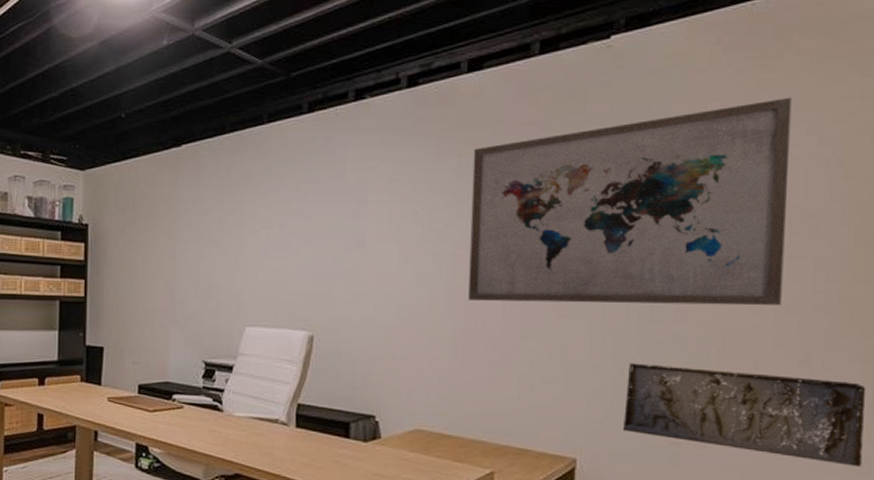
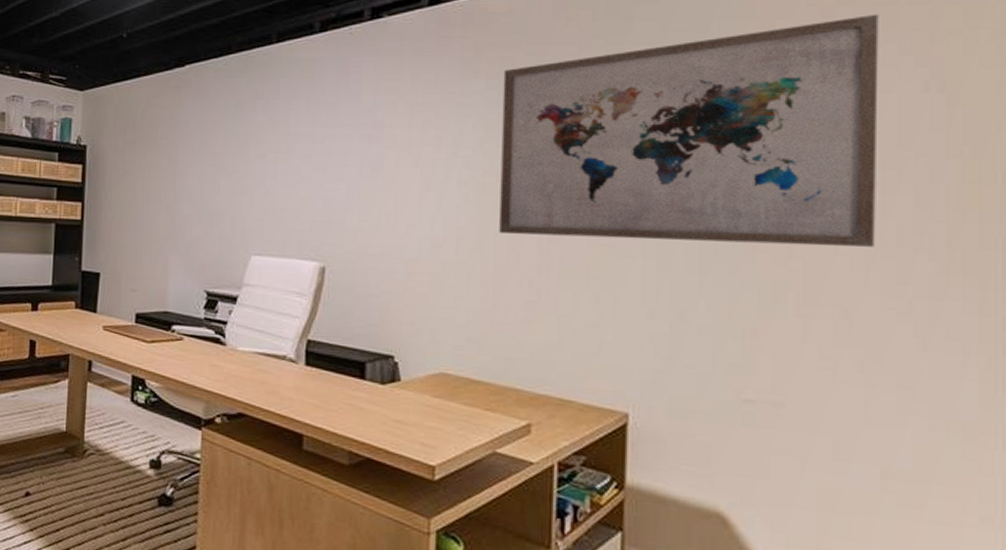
relief sculpture: present [622,363,866,468] -> none [683,307,987,439]

